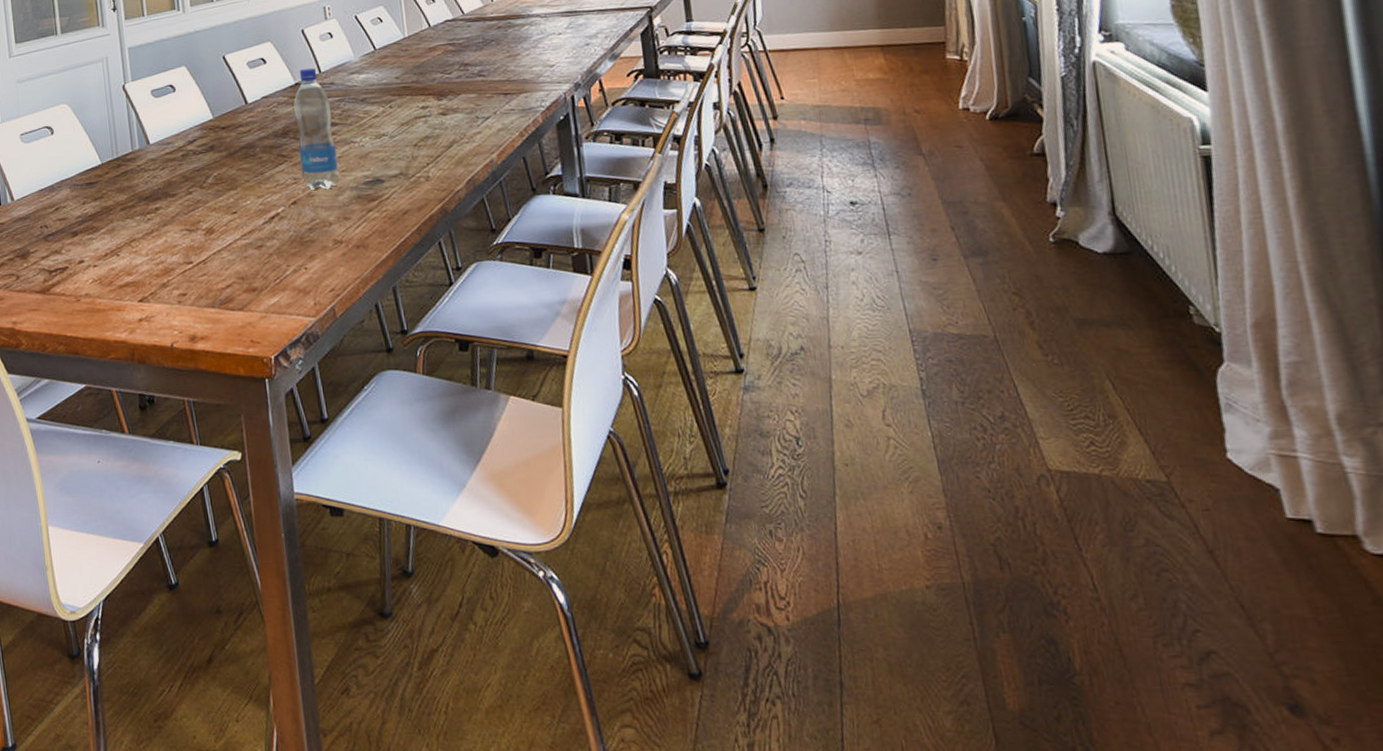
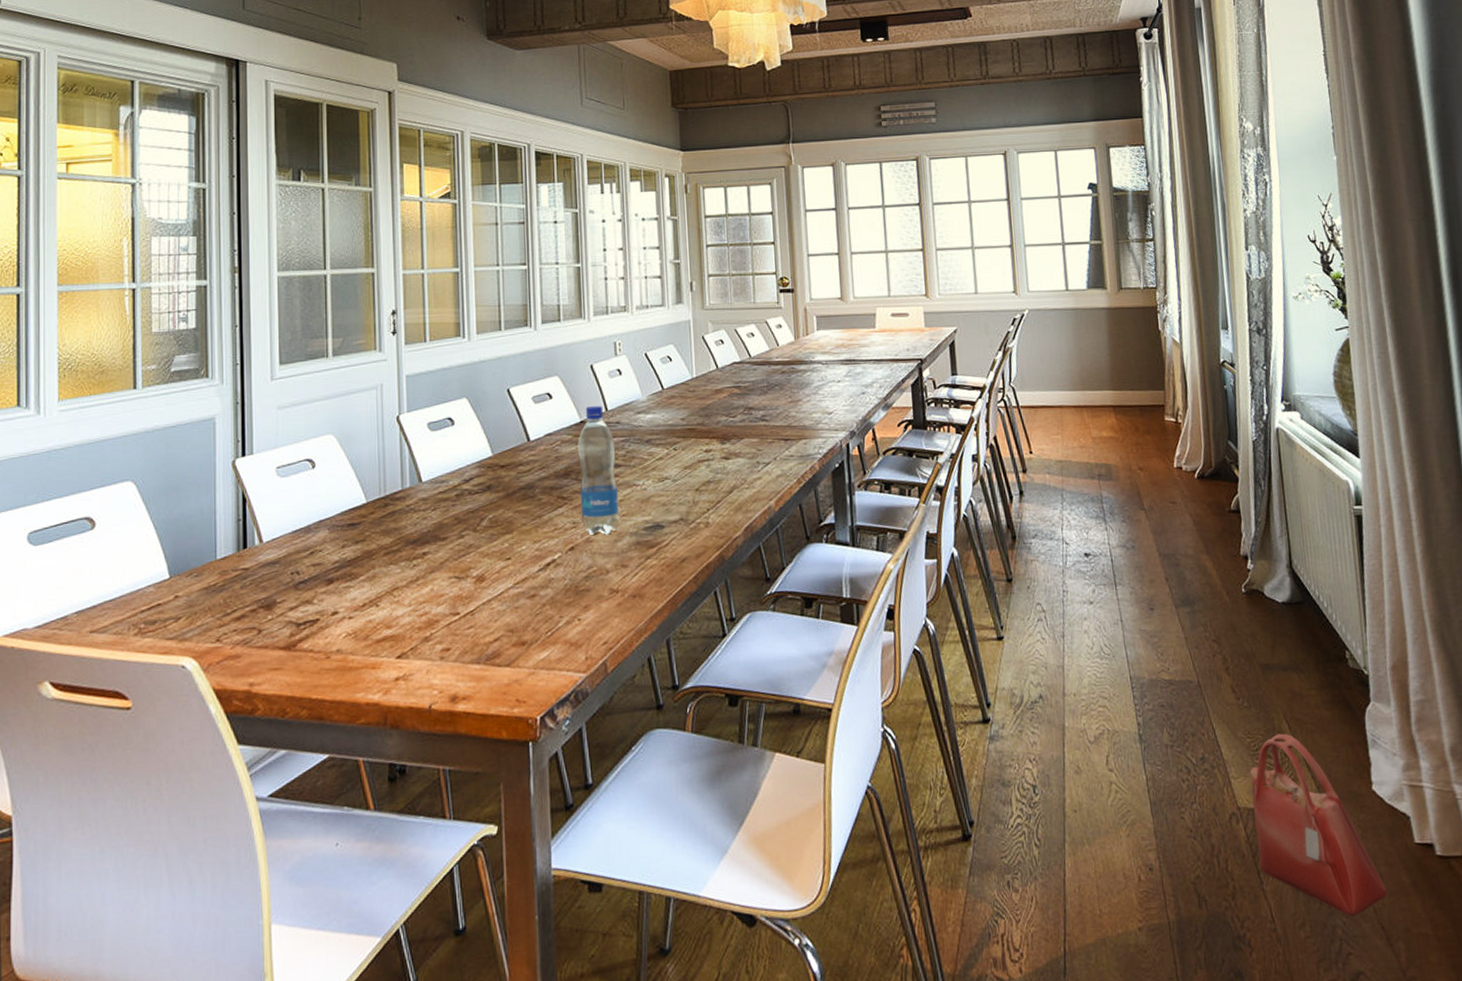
handbag: none [1062,393,1248,592] -> present [1249,733,1387,917]

